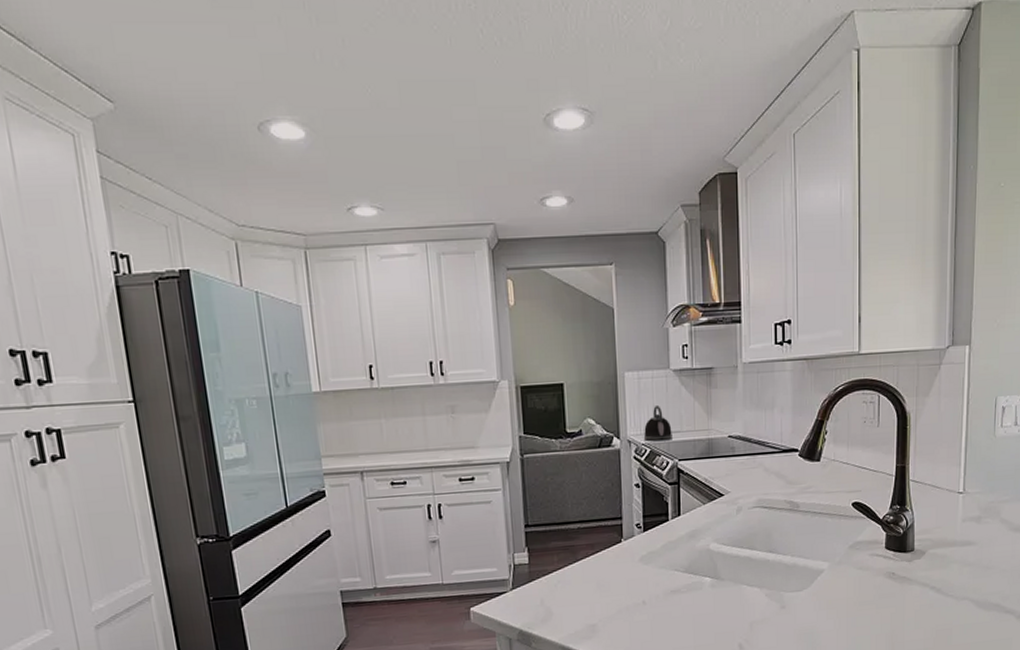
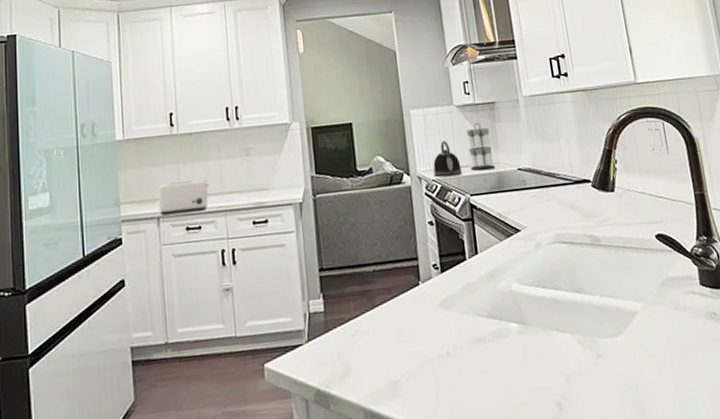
toaster: none [360,434,413,470] -> present [158,178,209,216]
spice rack: none [680,387,707,437] -> present [466,122,496,171]

